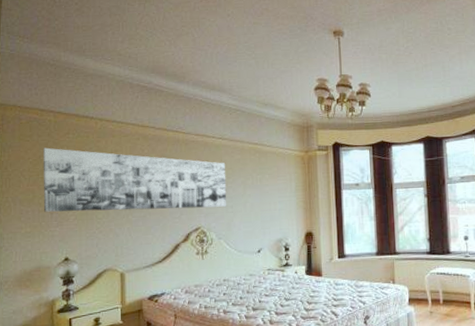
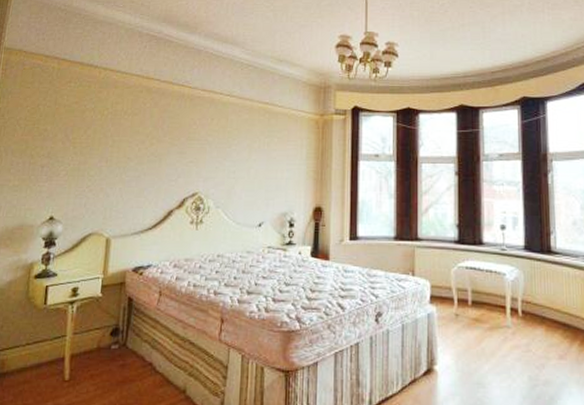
wall art: present [42,147,227,212] -> none [35,96,232,173]

